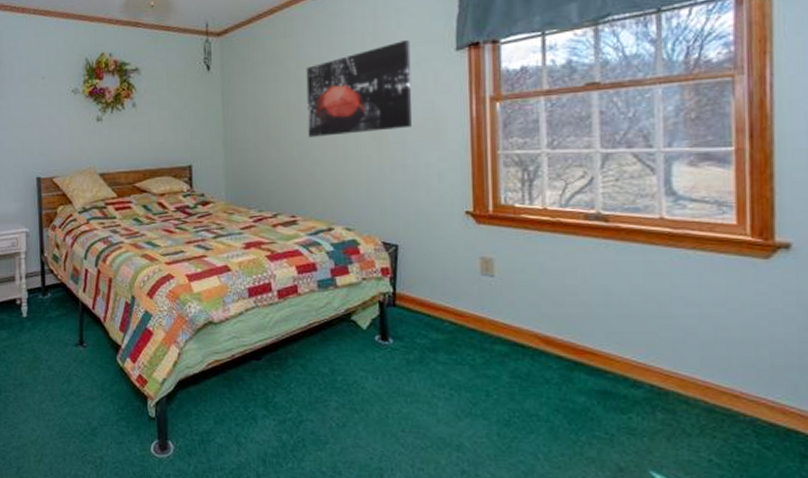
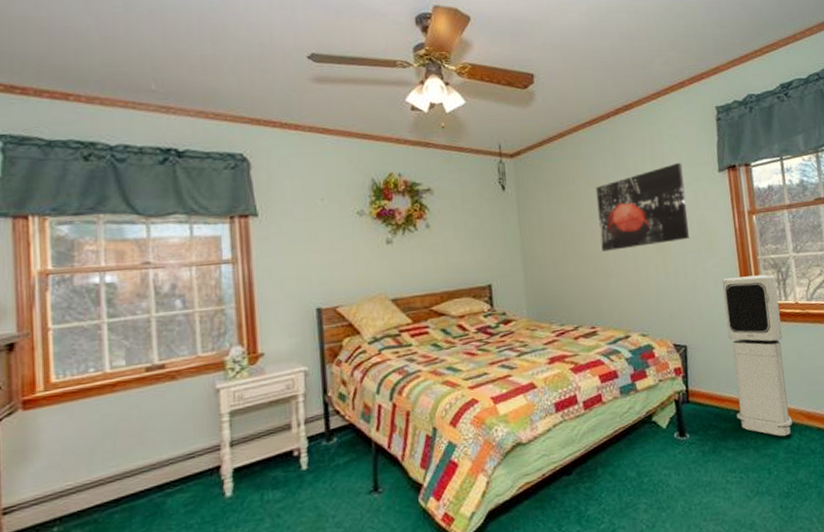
air purifier: none [448,172,525,359] -> present [721,274,793,437]

